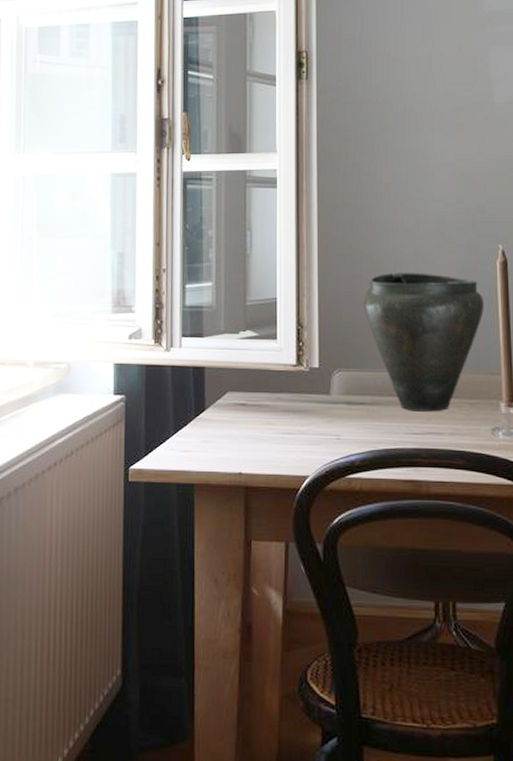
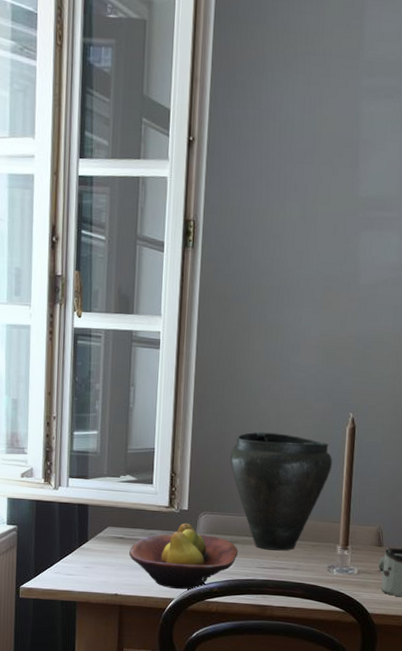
fruit bowl: none [254,383,381,465] -> present [129,523,238,590]

